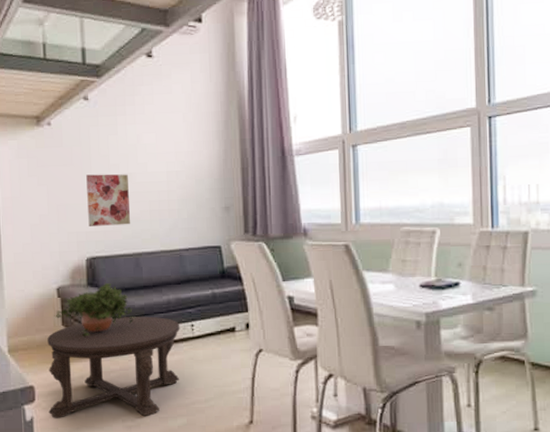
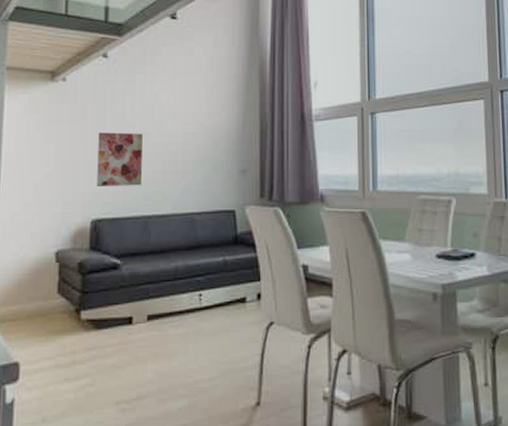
coffee table: present [47,316,180,419] -> none [33,284,187,401]
potted plant: present [54,282,136,338] -> none [50,247,140,308]

